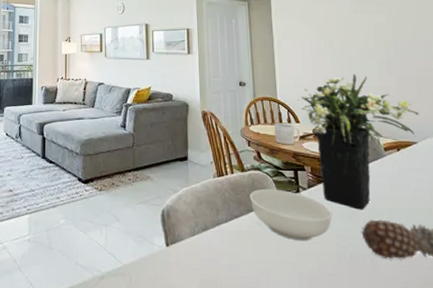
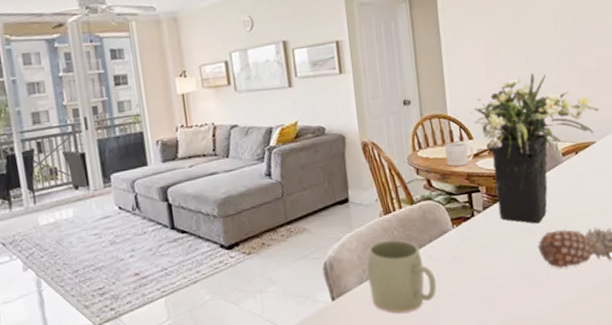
mug: none [199,199,263,272] -> present [366,240,437,313]
bowl: present [250,188,333,240] -> none [421,216,509,268]

